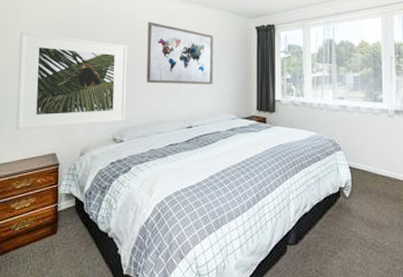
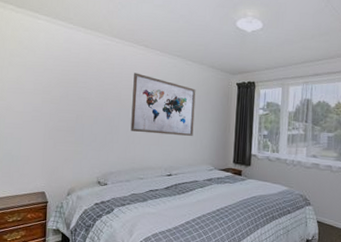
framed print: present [16,31,127,130] -> none [9,75,114,169]

